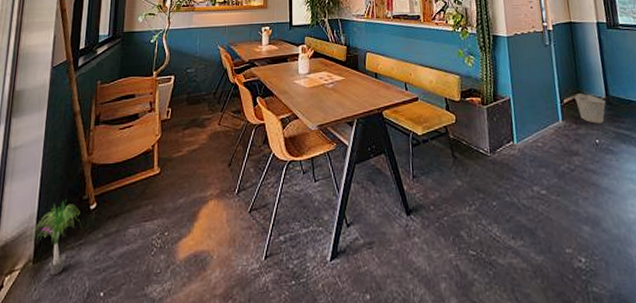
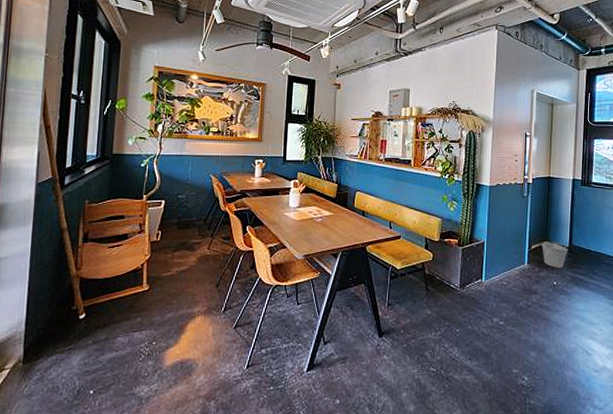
potted plant: present [32,201,83,276] -> none [21,310,73,375]

